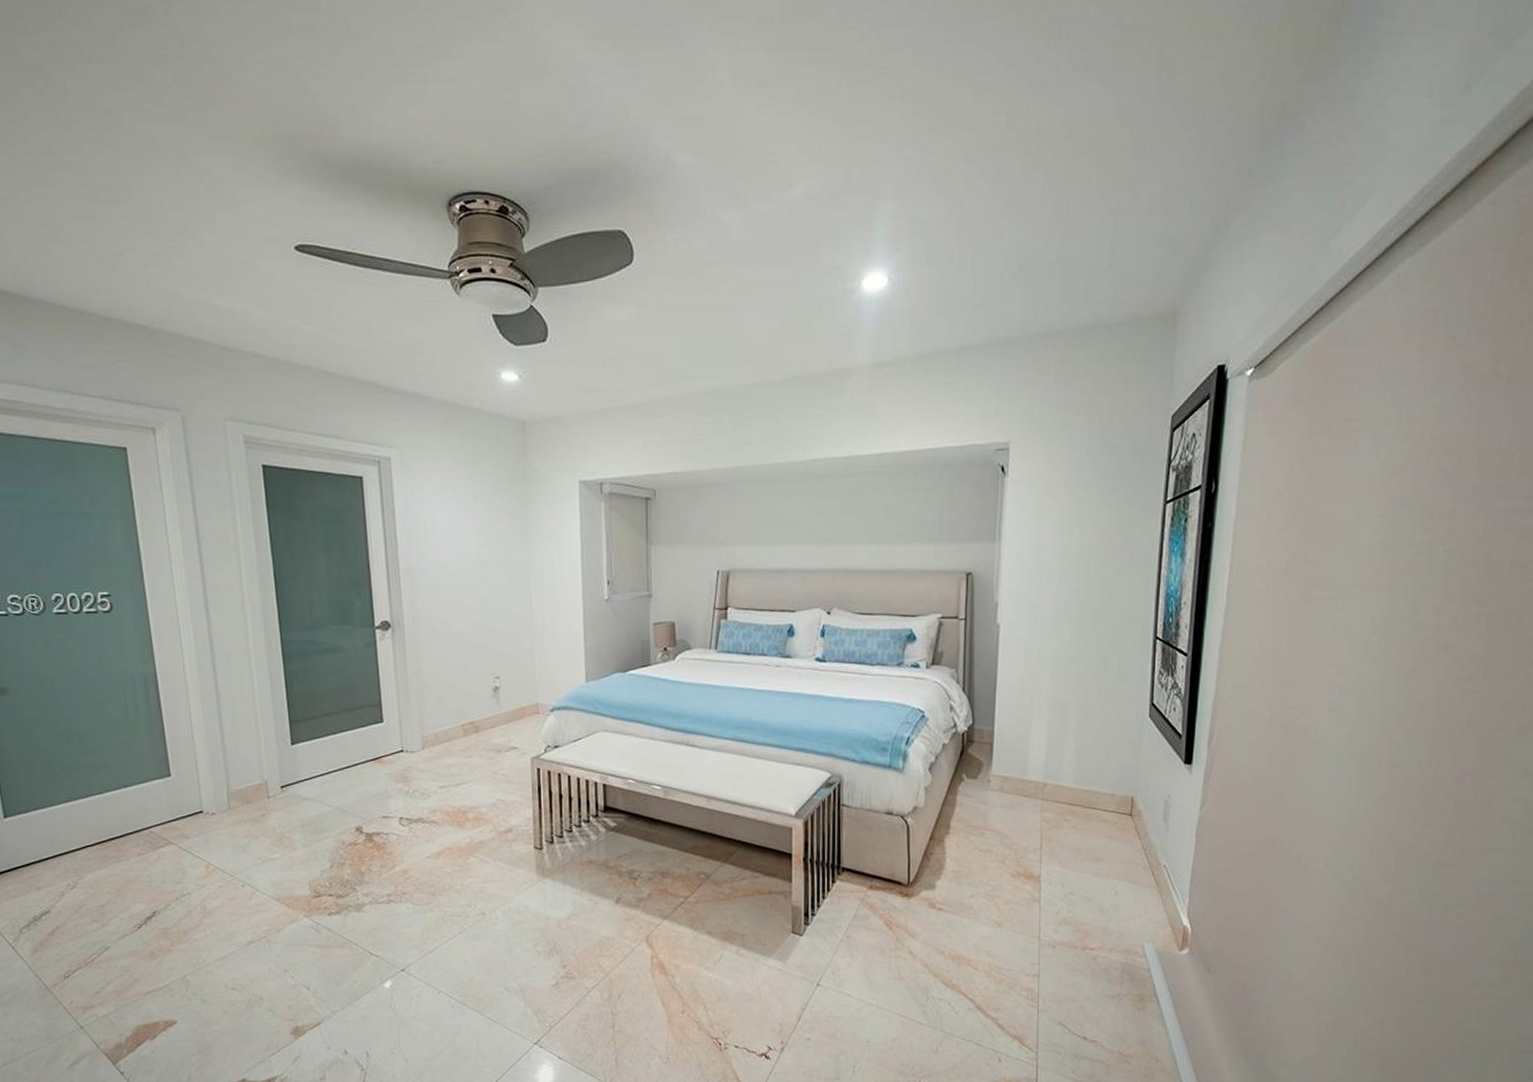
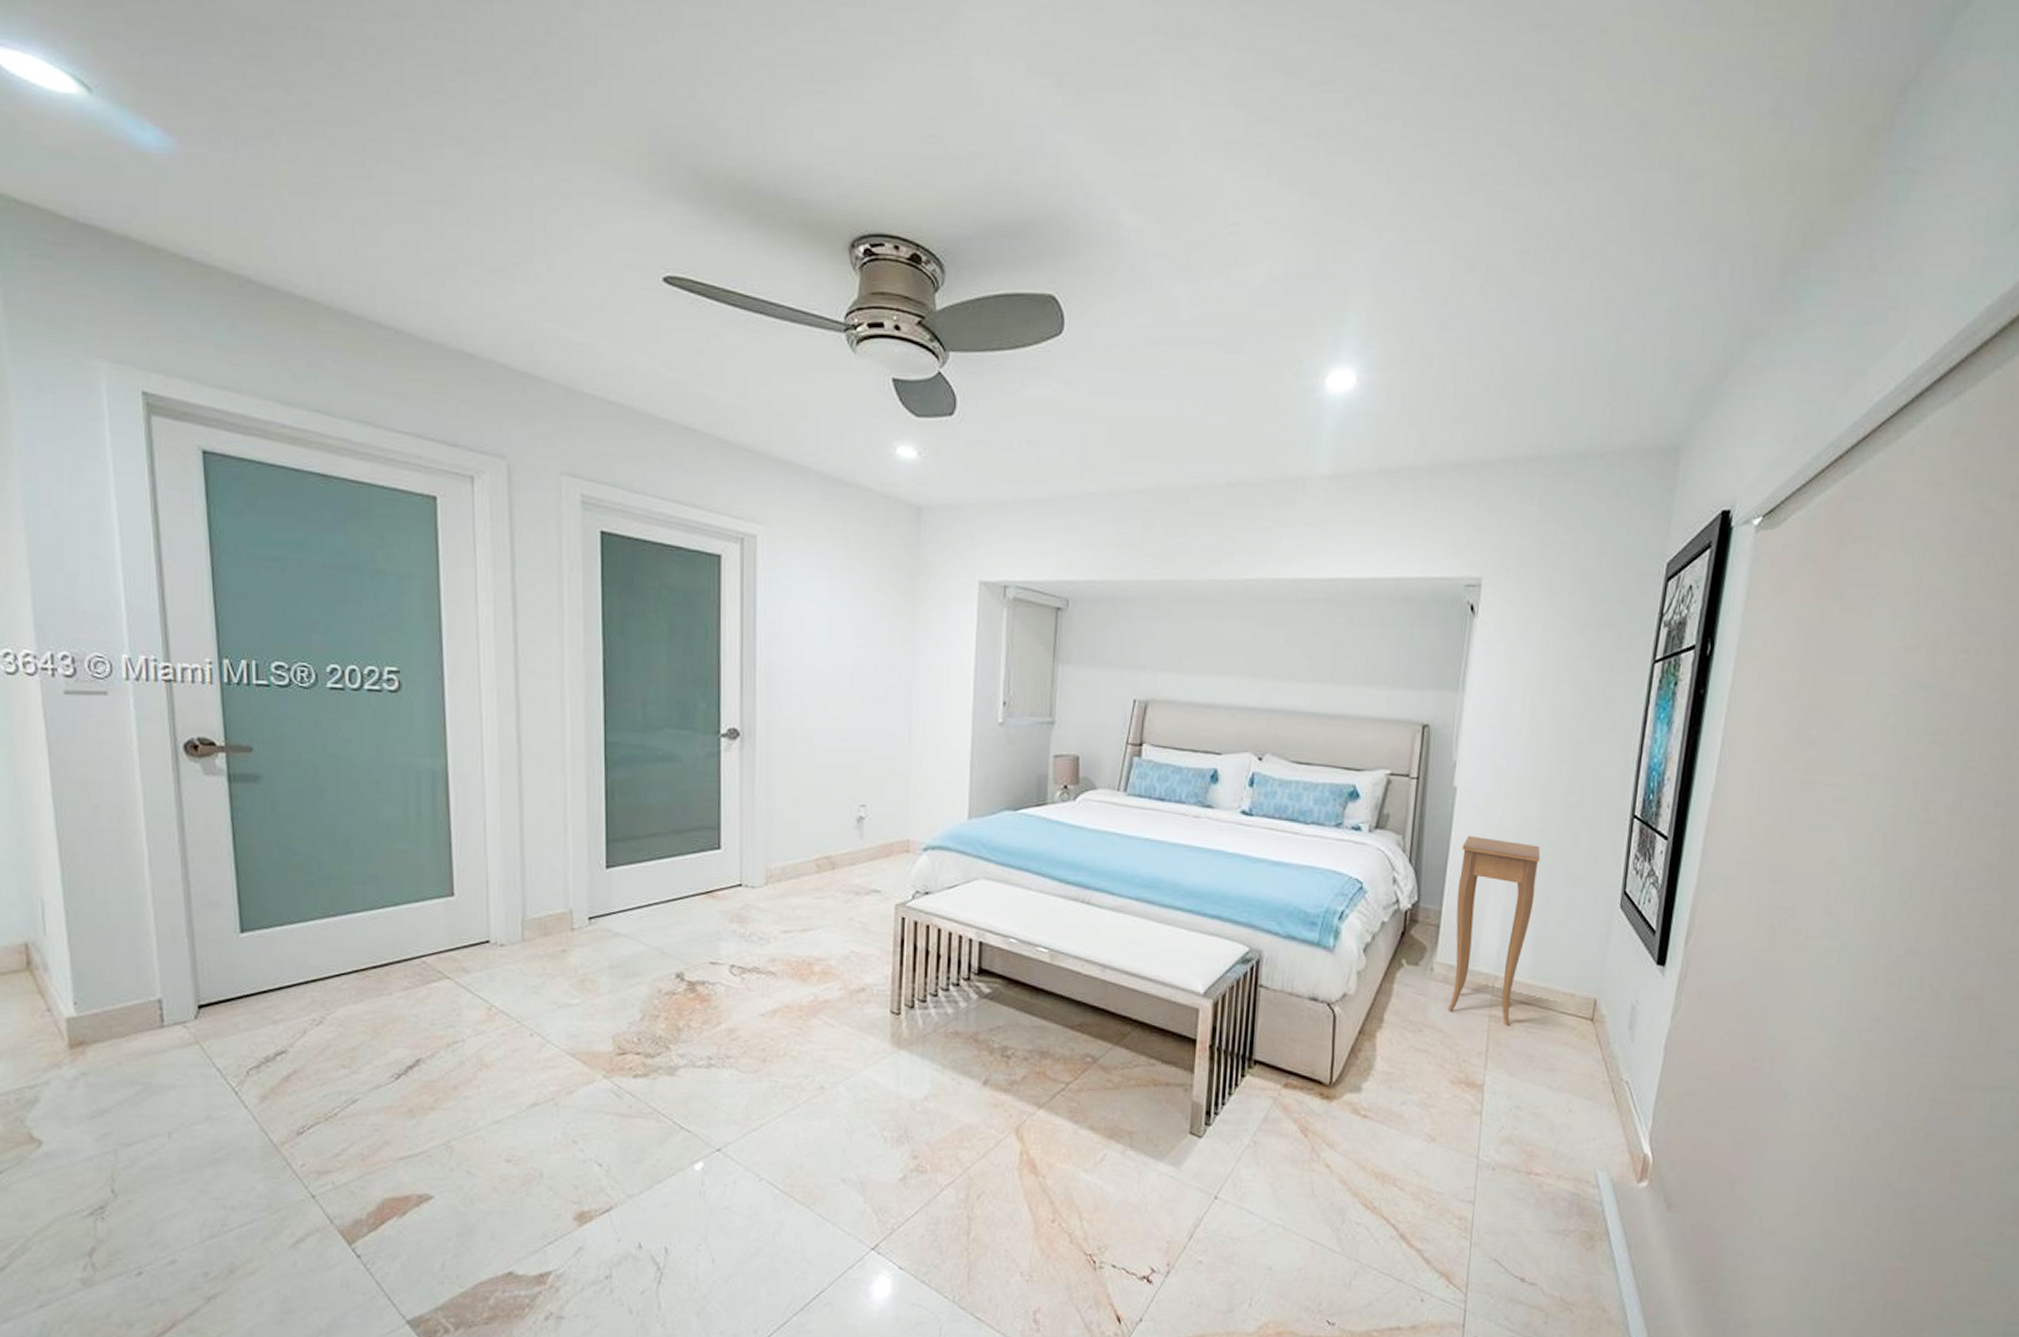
side table: none [1006,665,1077,825] -> present [1448,835,1541,1026]

